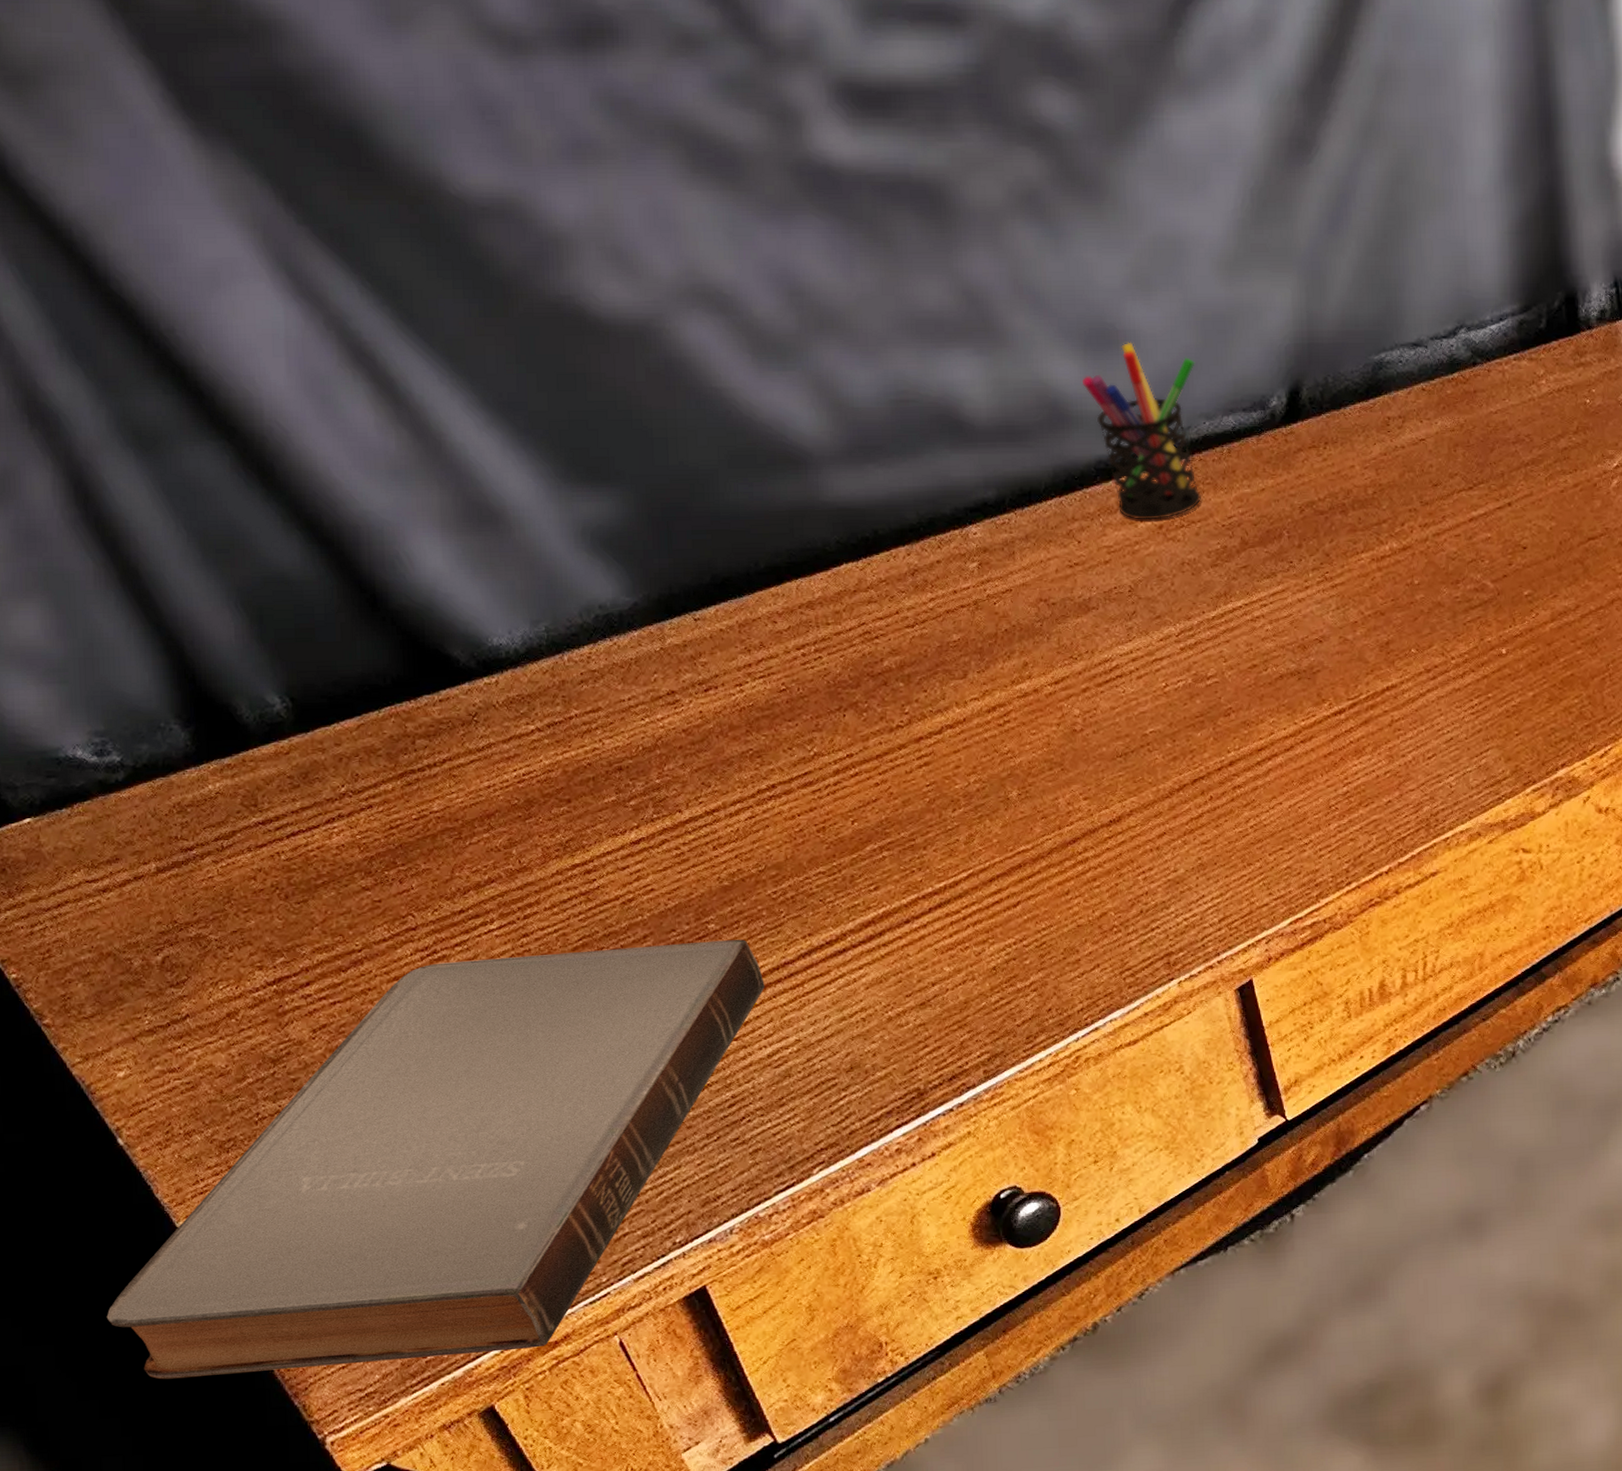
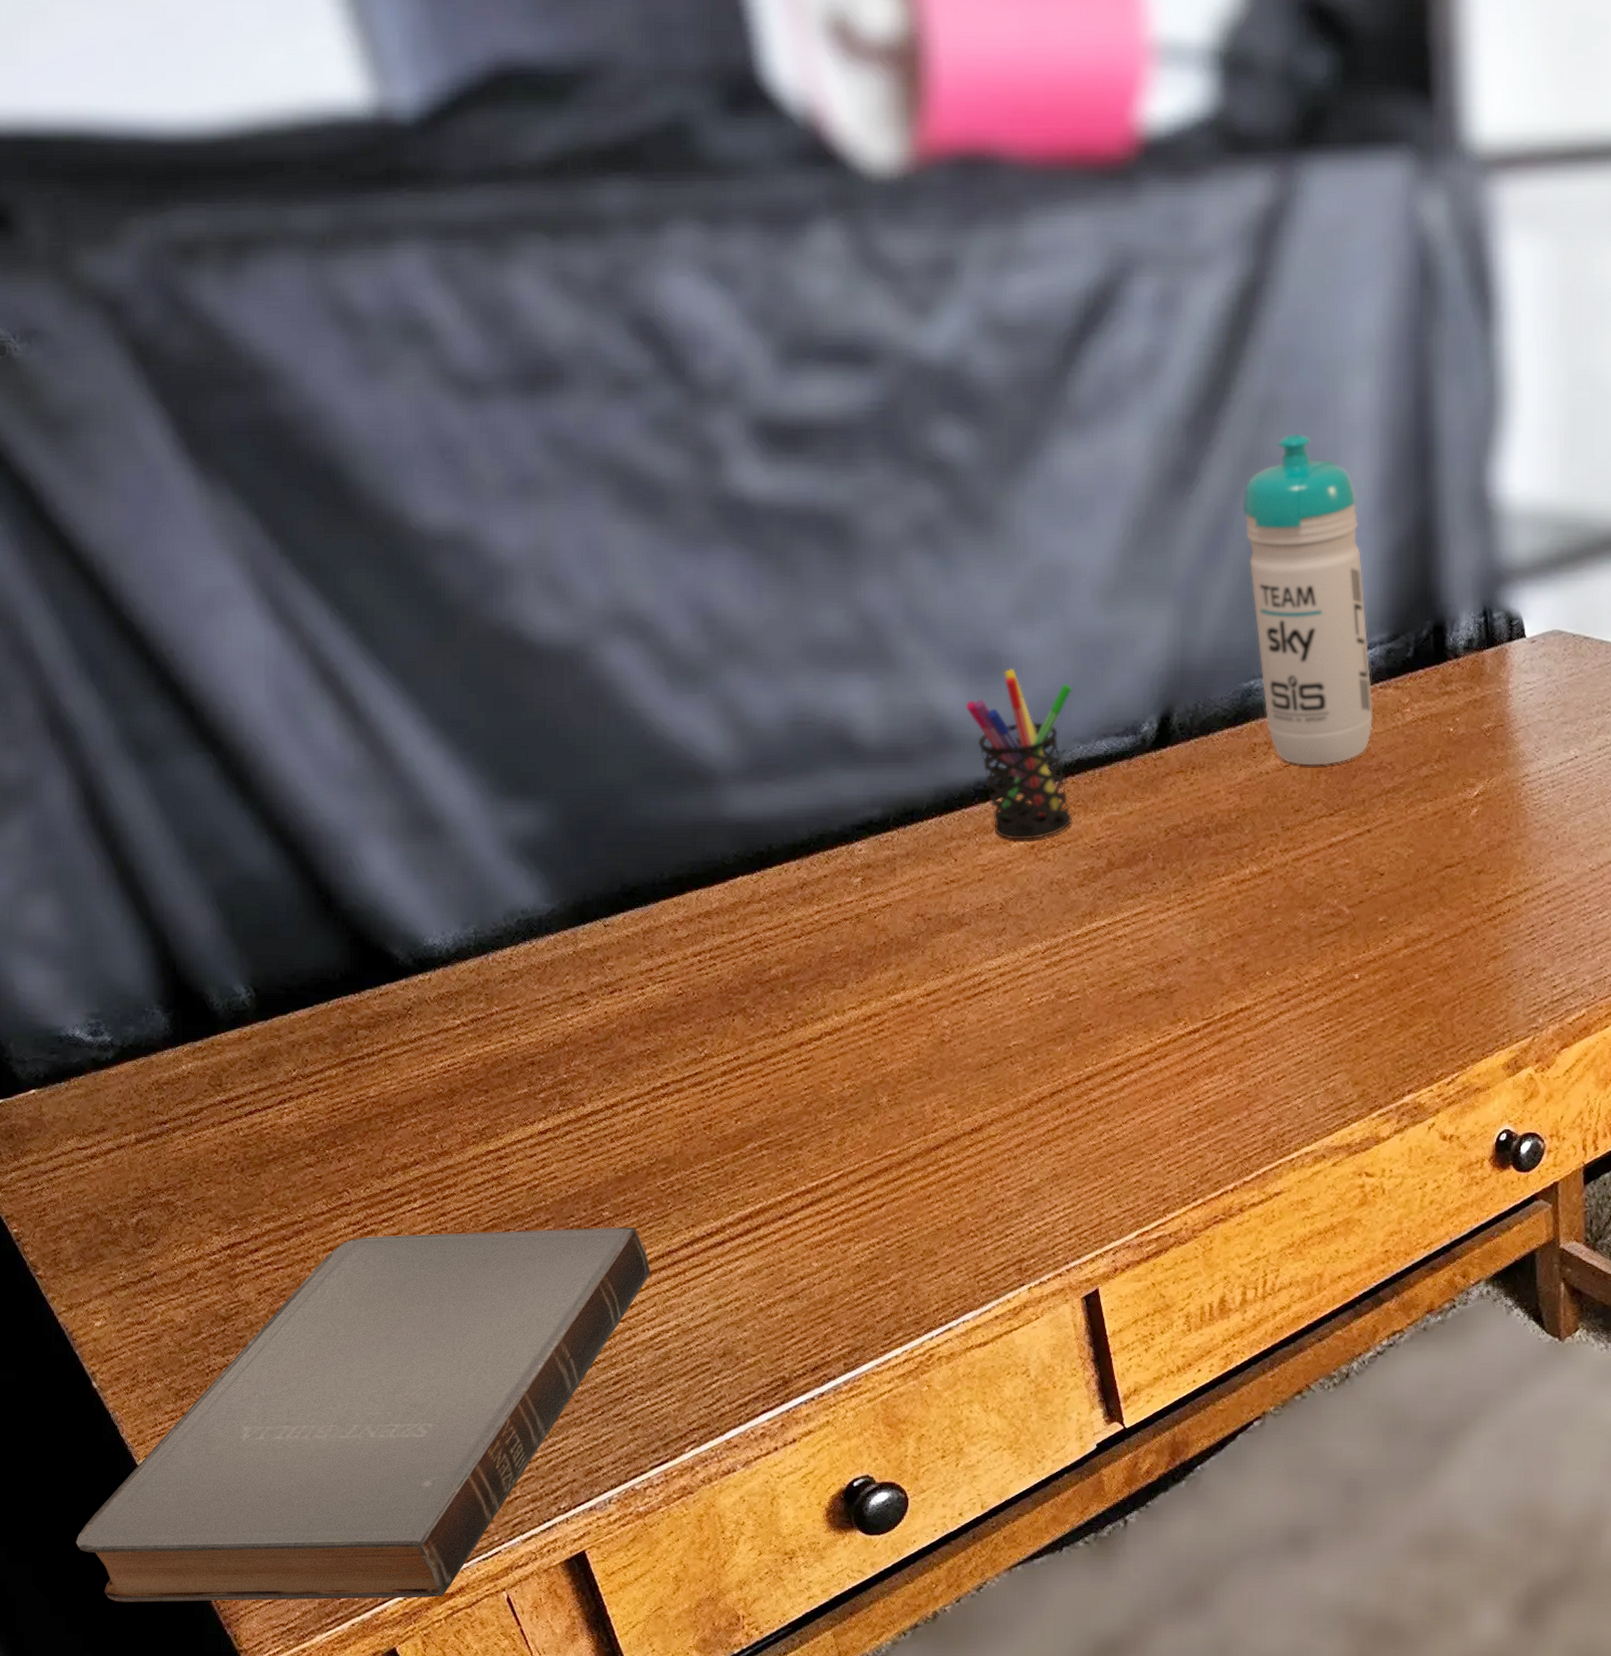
water bottle: none [1364,102,1509,439] -> present [1242,433,1374,766]

